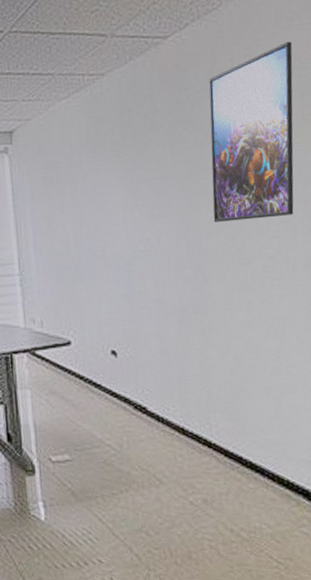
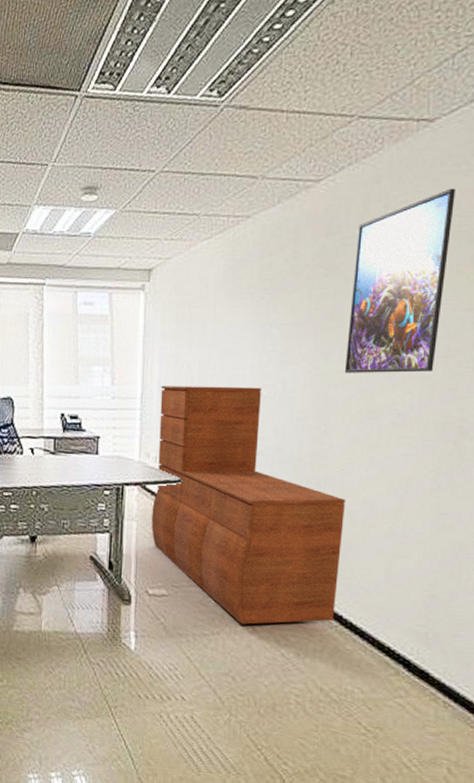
storage cabinet: none [37,242,235,478] -> present [151,386,346,625]

